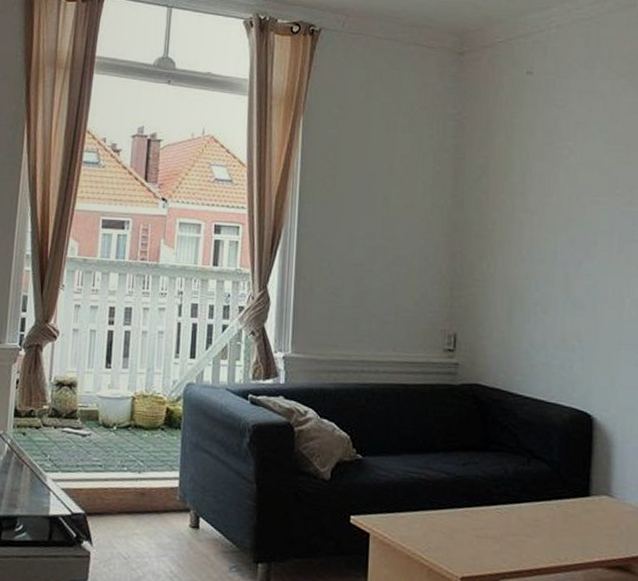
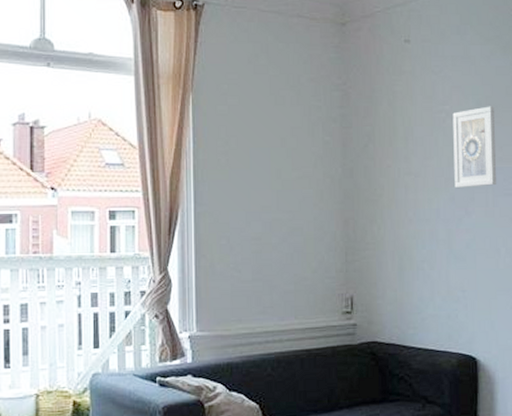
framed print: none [575,145,624,230] -> present [452,106,496,189]

